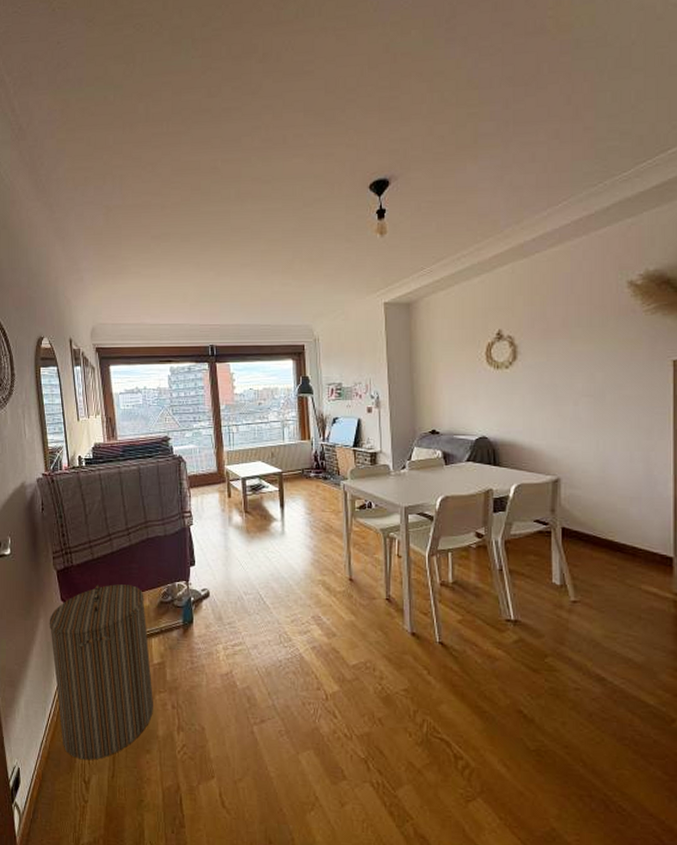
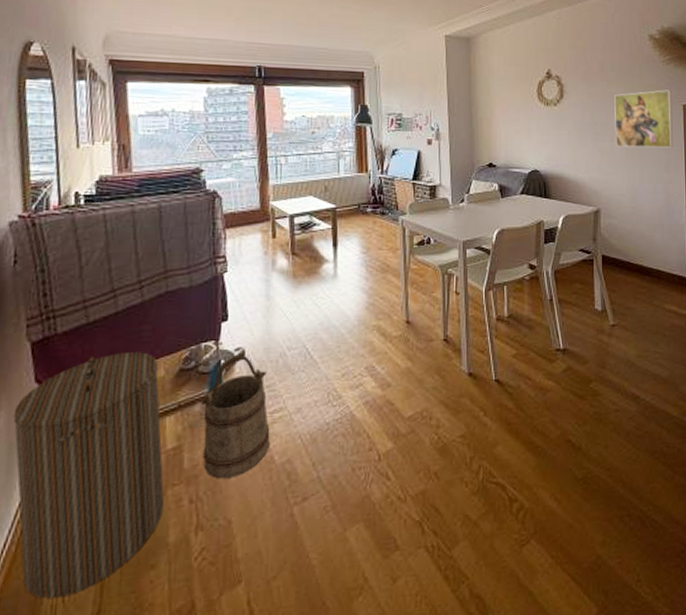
bucket: none [177,595,232,694] -> present [201,355,270,479]
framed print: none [580,344,658,412] -> present [614,90,673,148]

